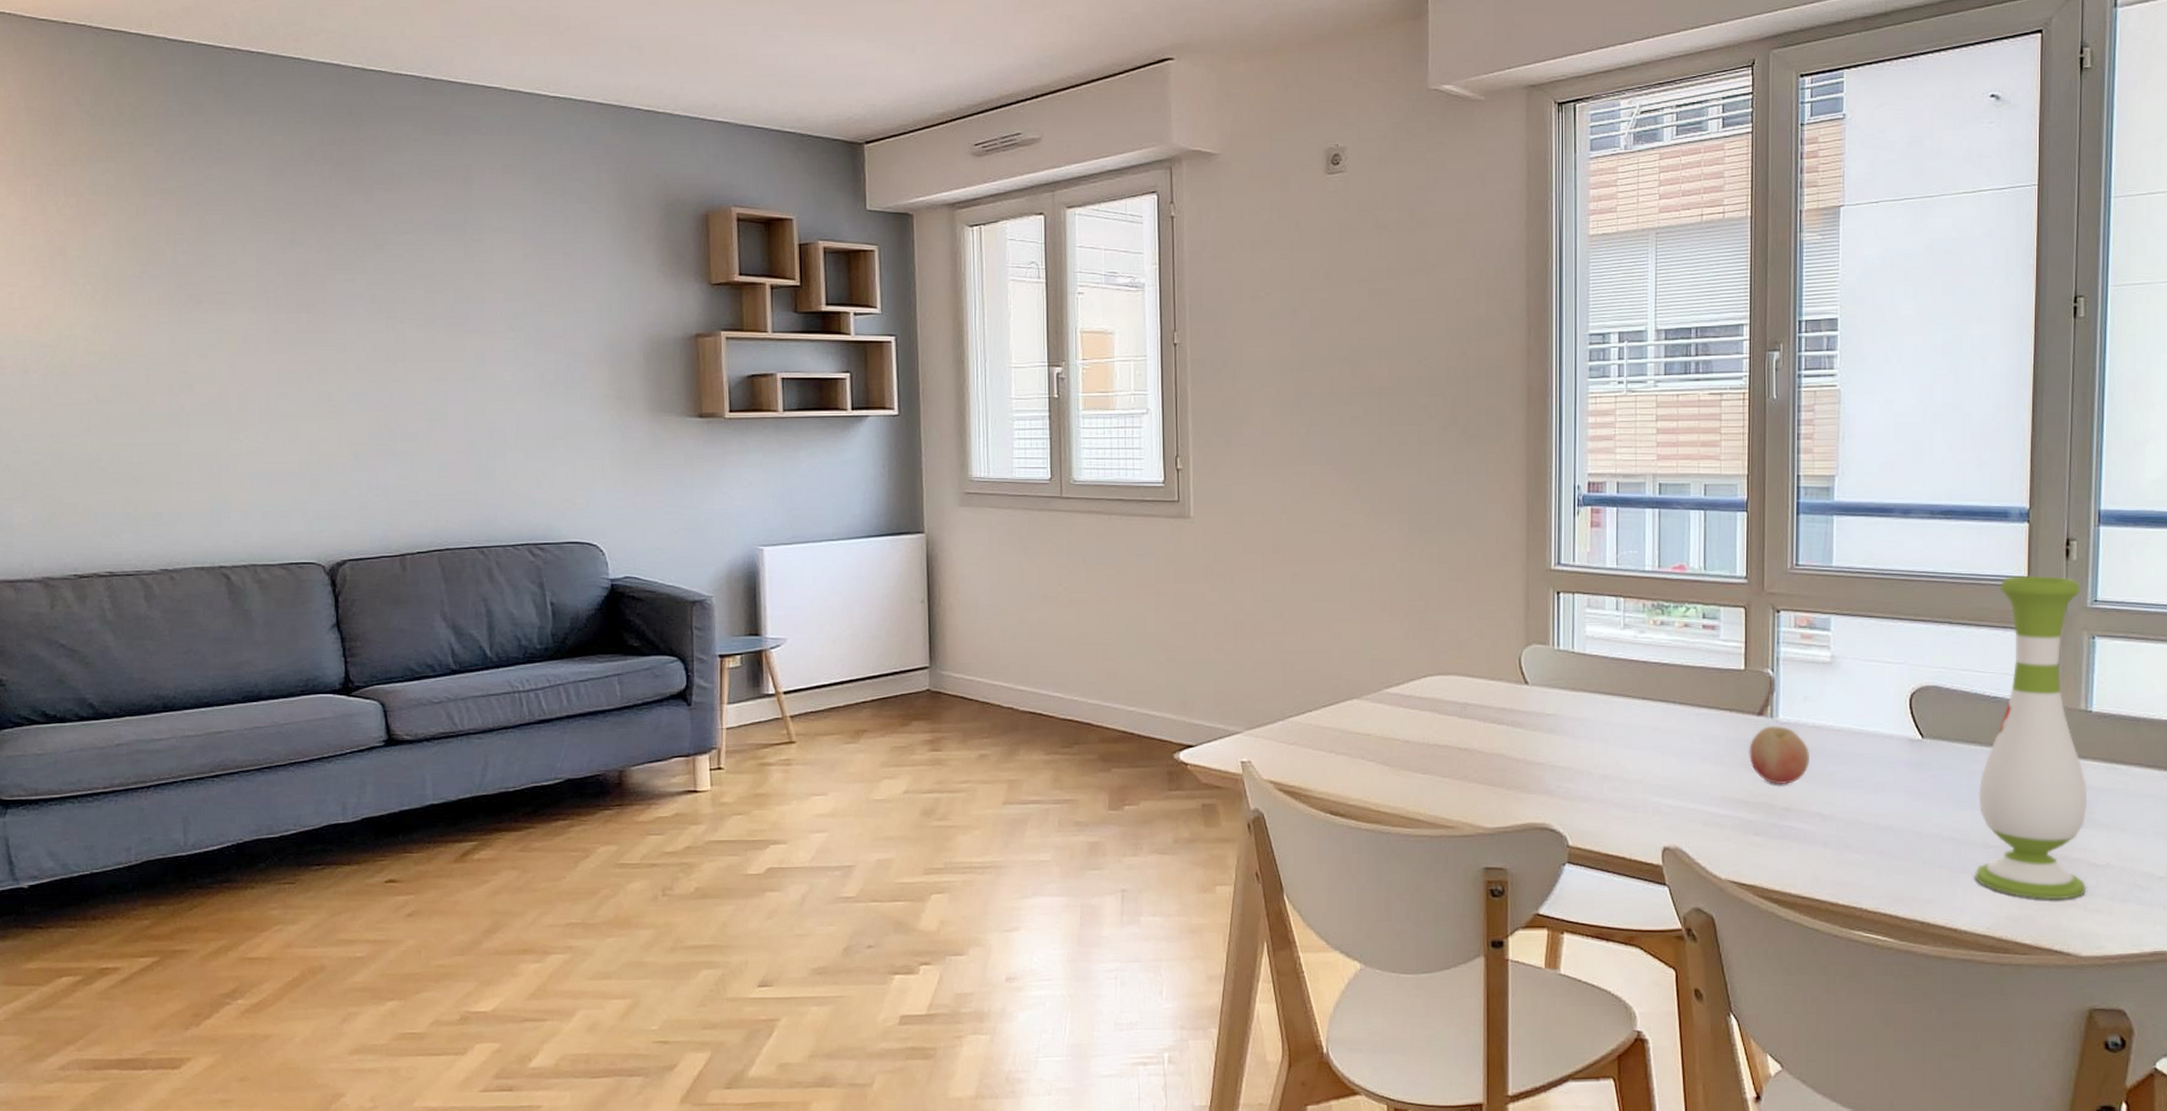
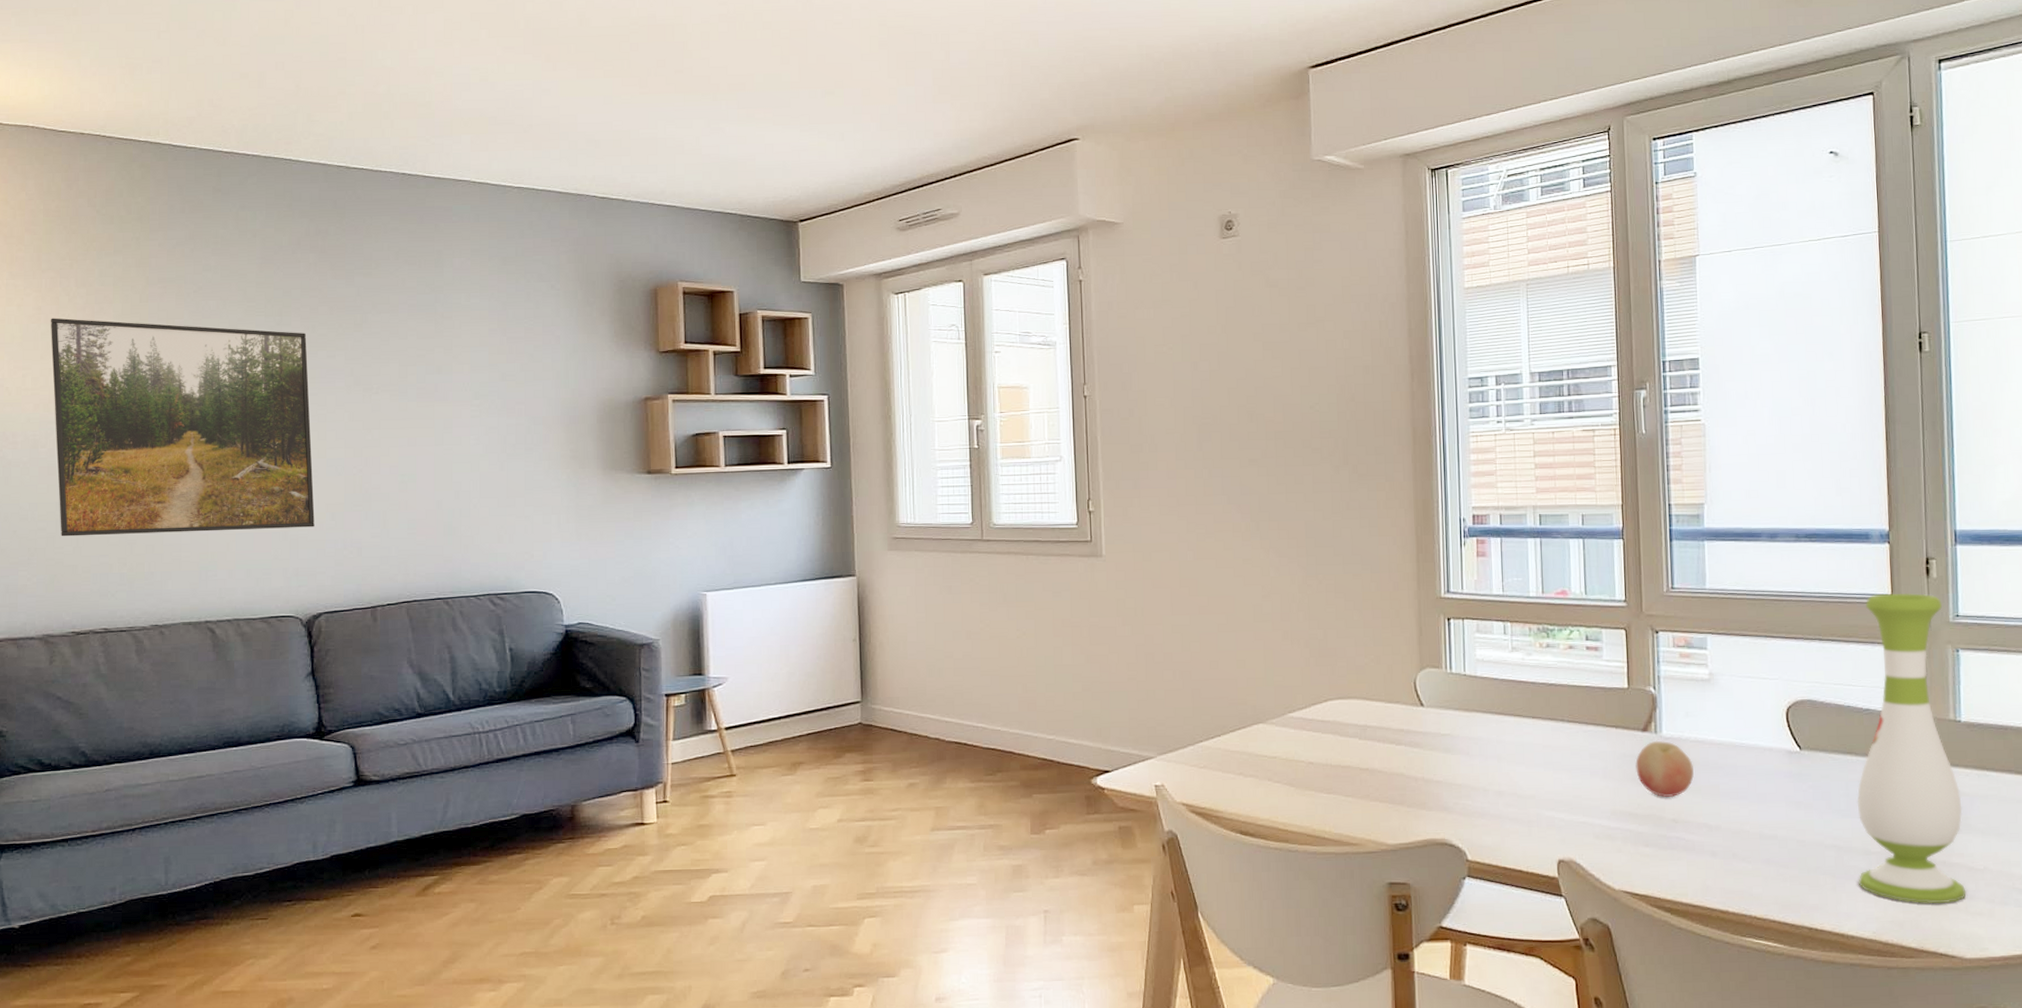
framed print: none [37,230,336,472] -> present [50,318,315,537]

